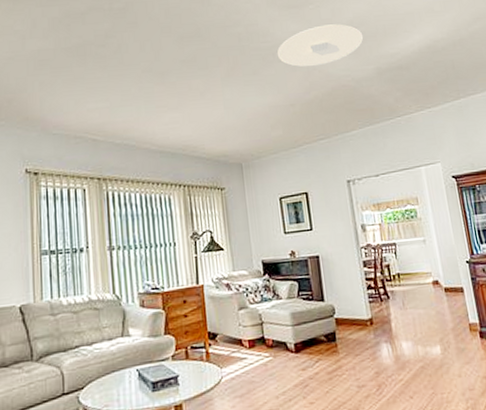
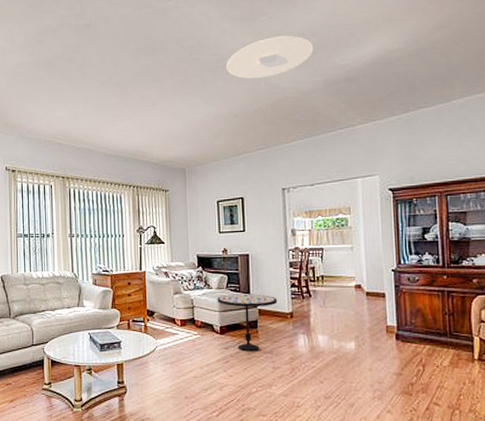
side table: none [288,300,355,372] -> present [217,293,278,352]

